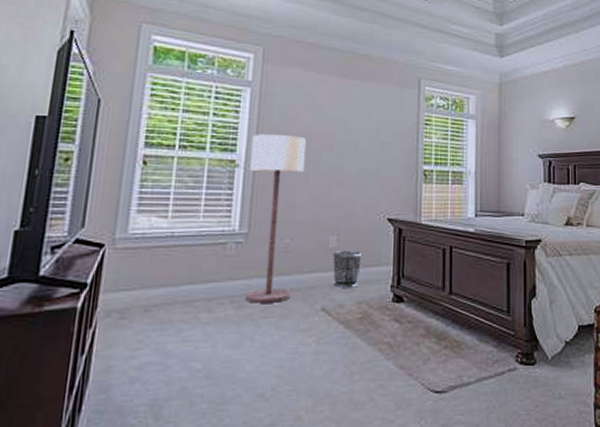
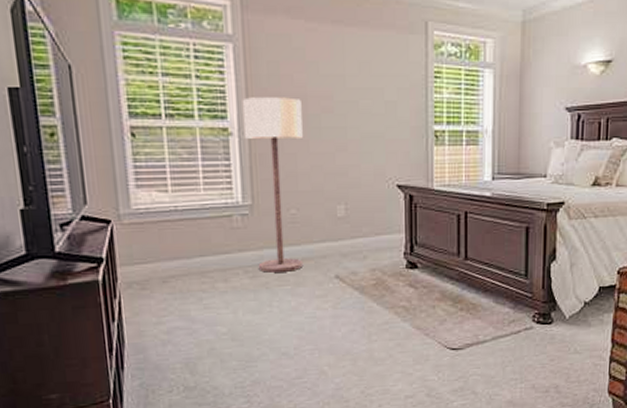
waste bin: present [333,251,361,288] -> none [342,219,372,256]

